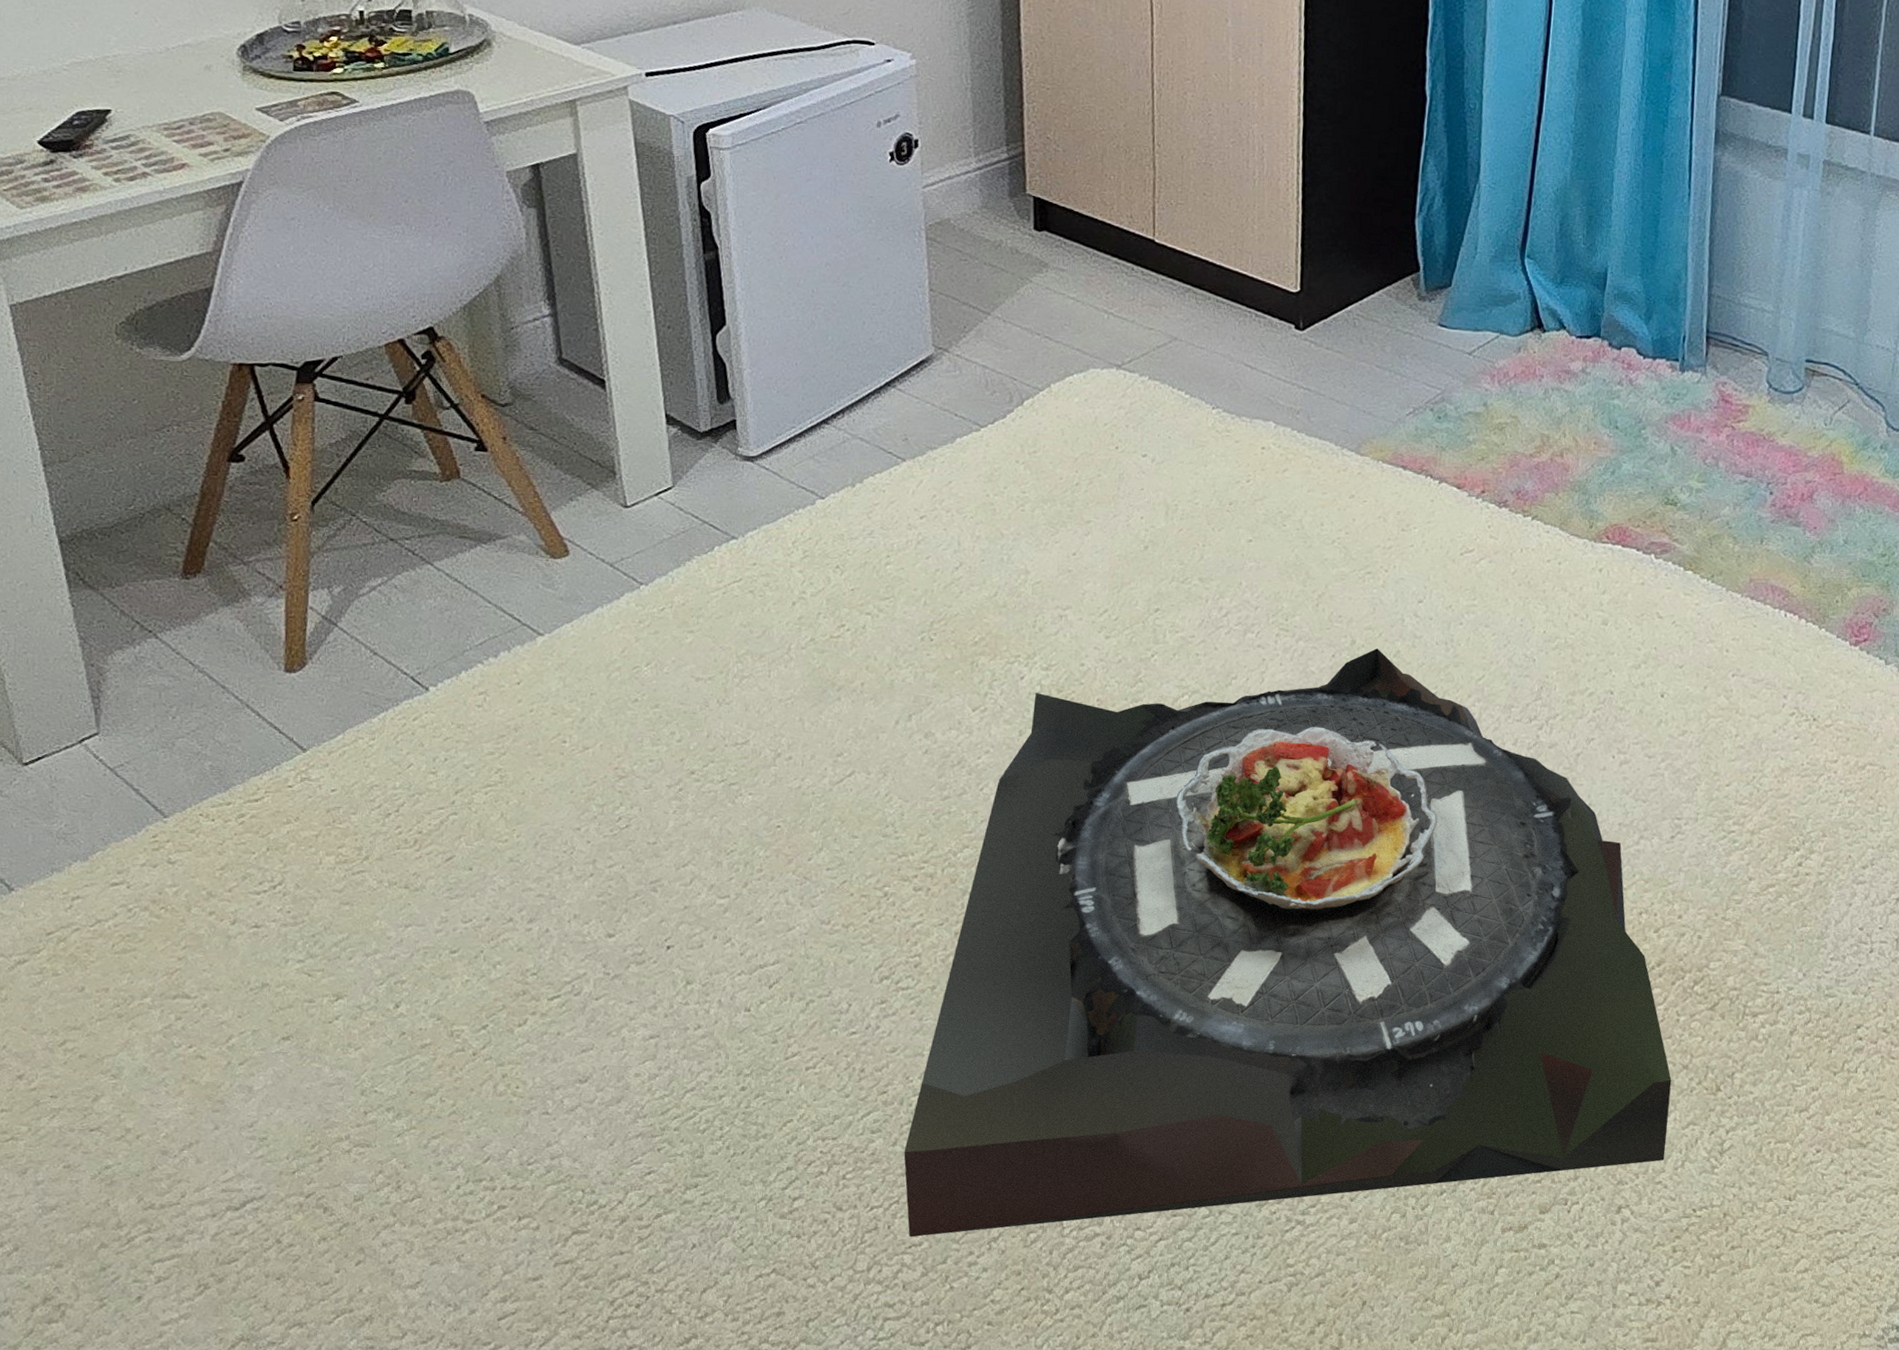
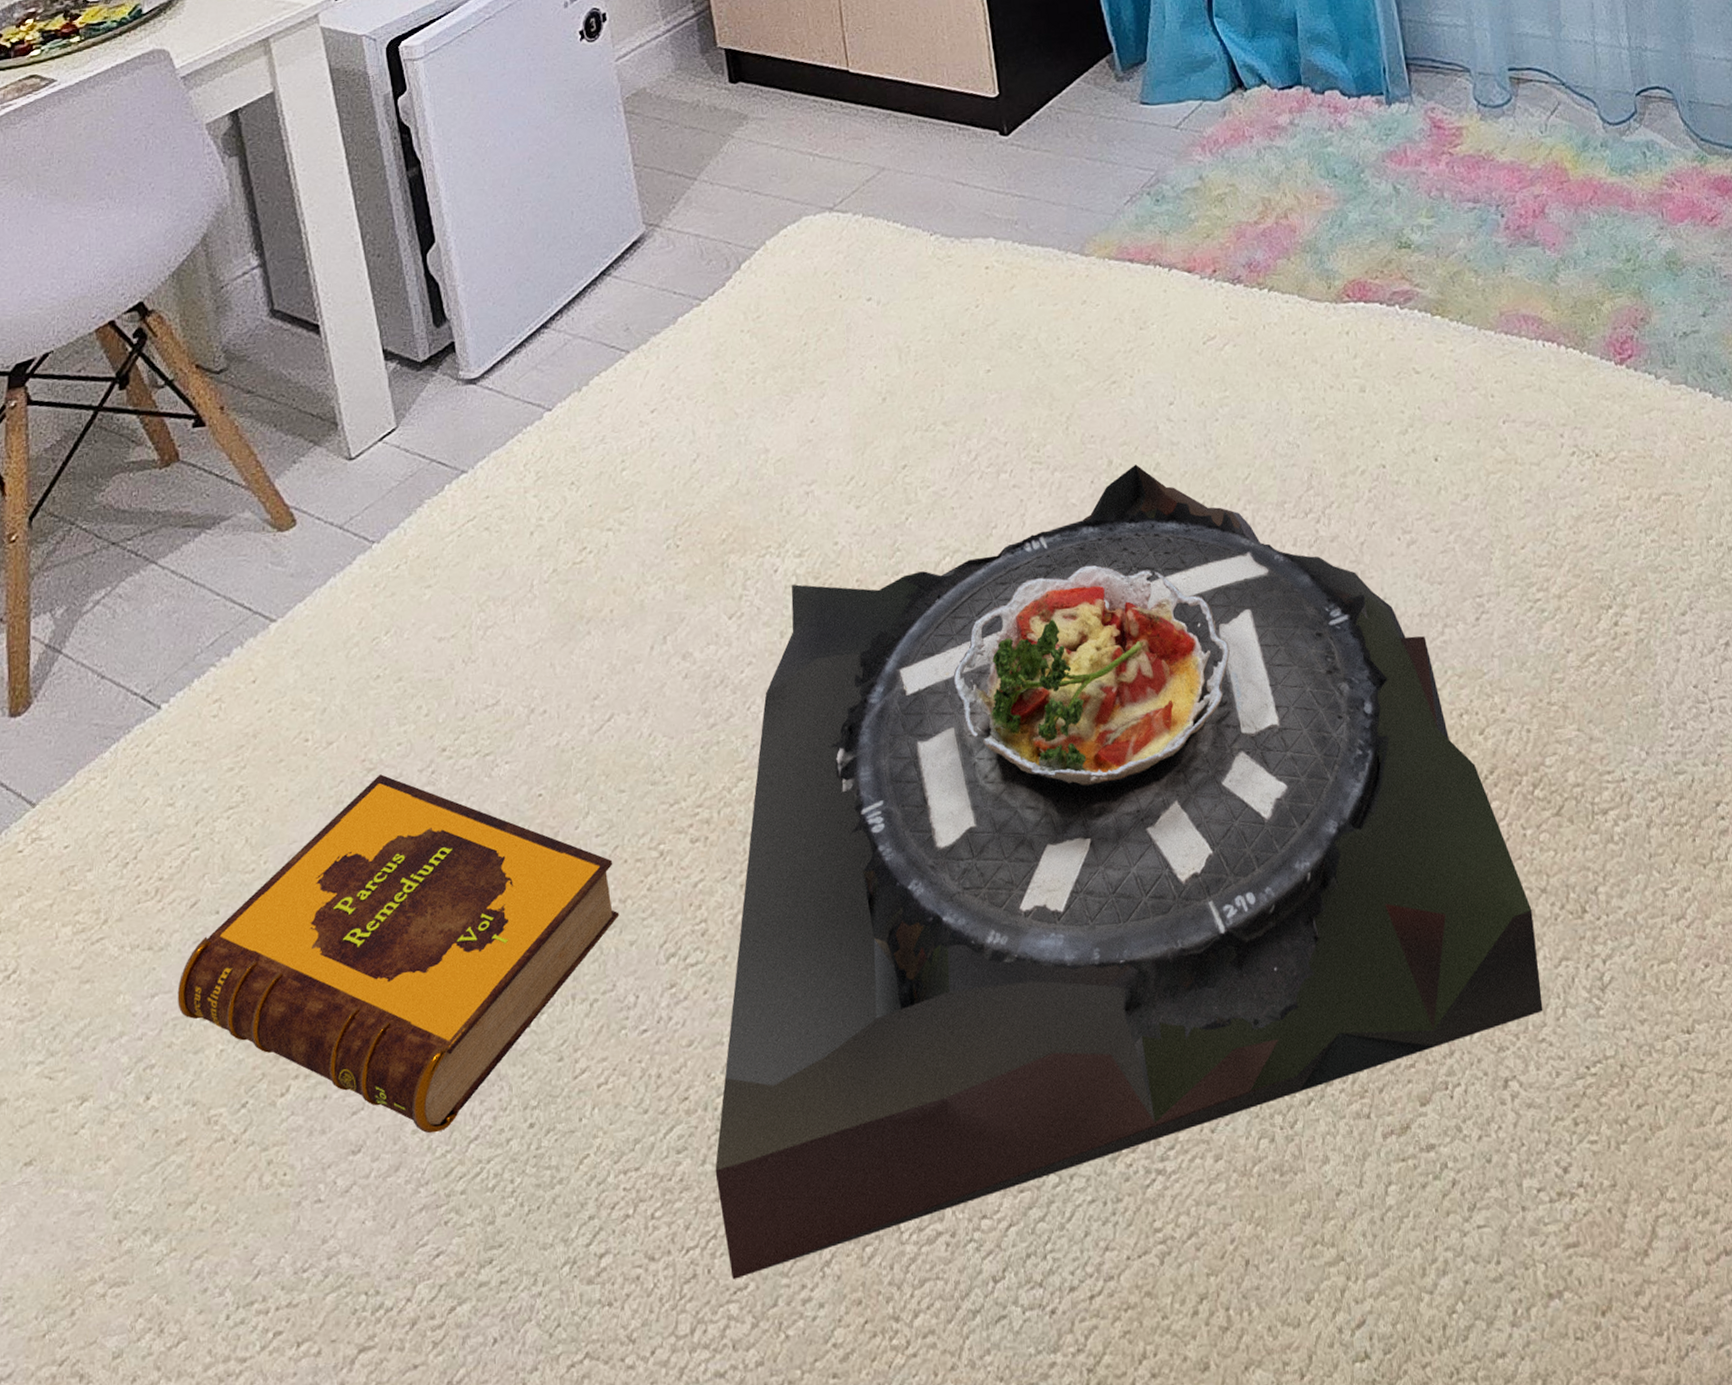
hardback book: none [429,782,841,1079] -> present [177,774,619,1134]

